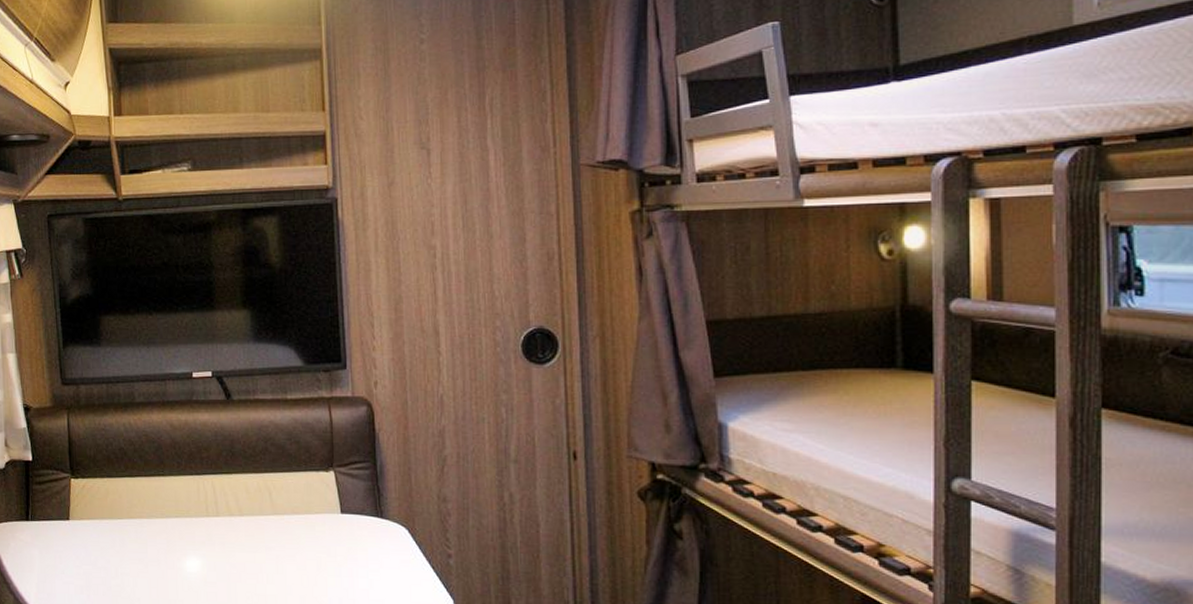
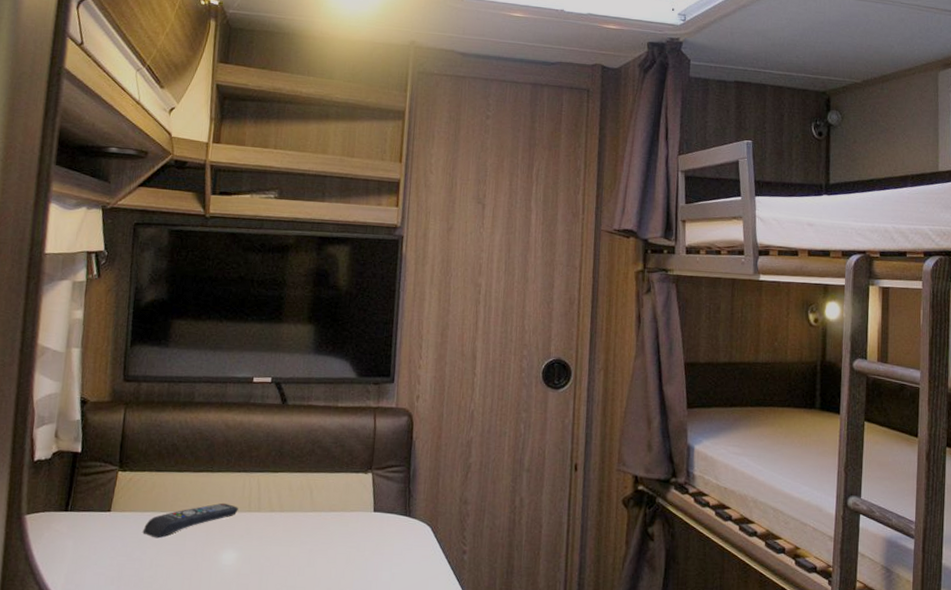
remote control: none [103,508,196,546] -> present [142,502,238,539]

